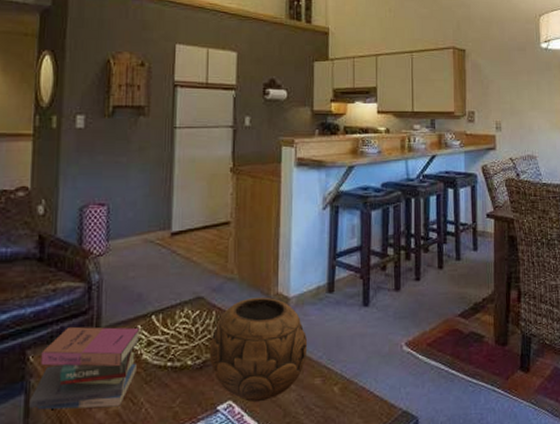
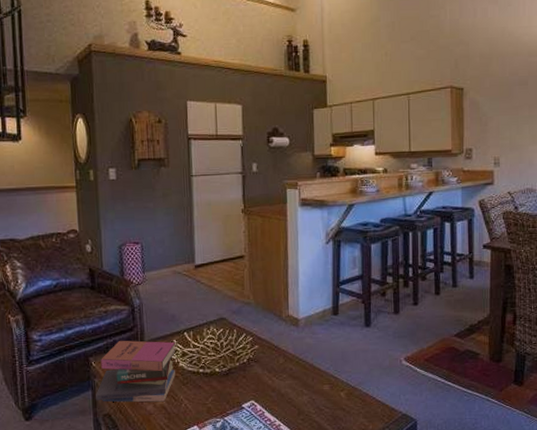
decorative bowl: present [209,297,308,402] -> none [233,318,317,402]

